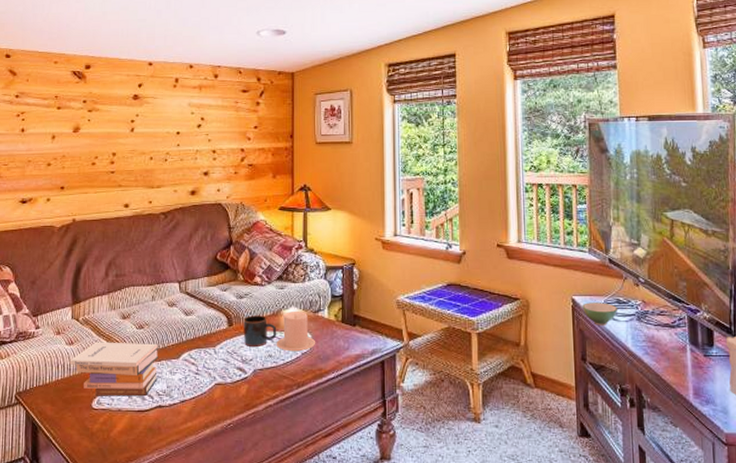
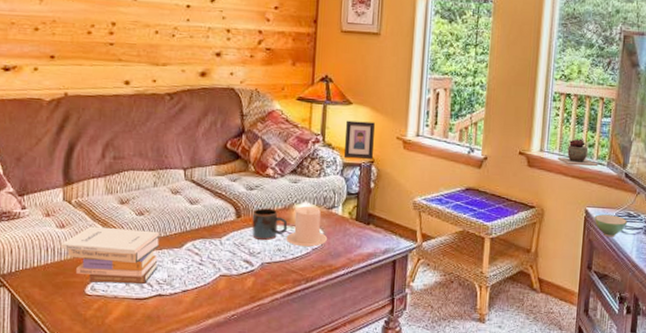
picture frame: none [327,225,354,262] -> present [344,120,375,160]
succulent plant: none [536,227,580,254] -> present [557,138,598,167]

